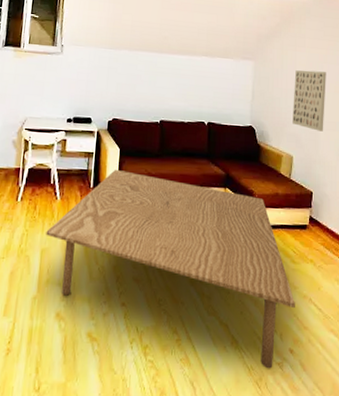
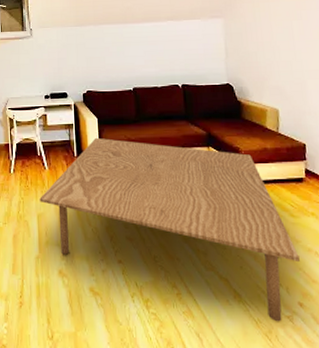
wall art: present [293,70,326,132] -> none [270,19,311,81]

